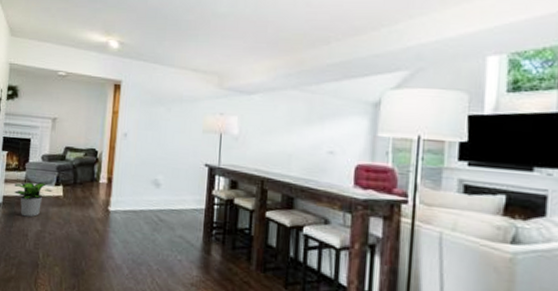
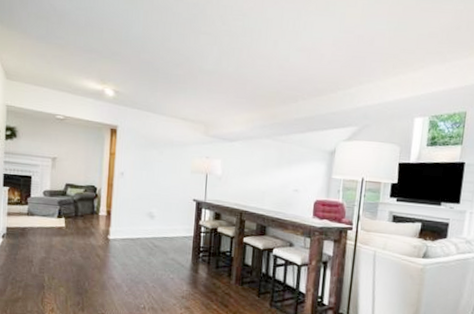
potted plant: present [14,181,53,217] -> none [17,214,56,246]

